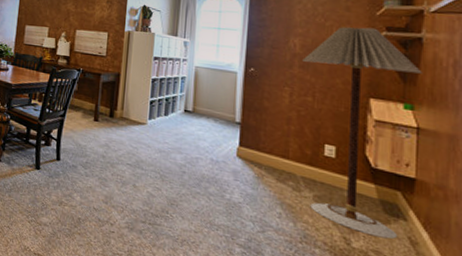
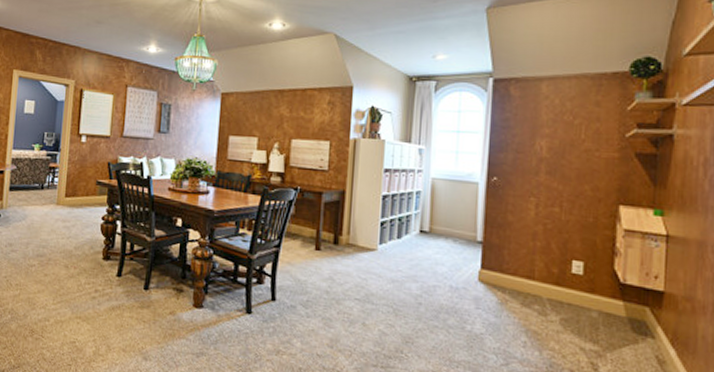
floor lamp: present [302,27,422,239] -> none [549,124,673,360]

